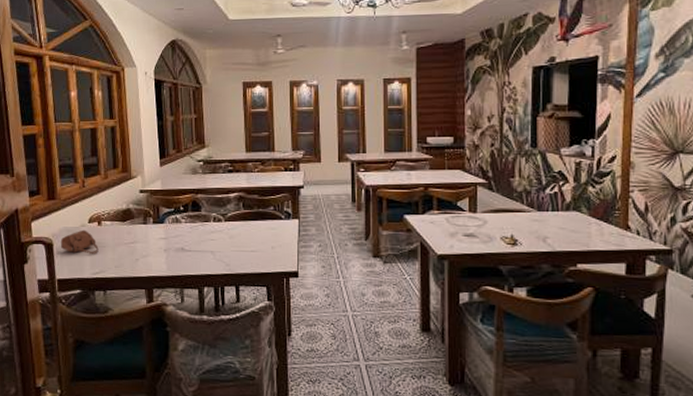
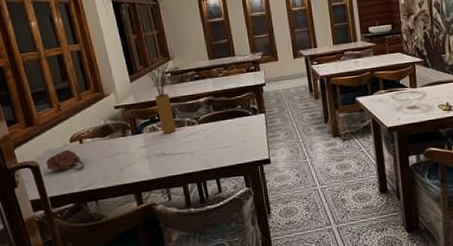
vase: none [180,146,203,227] -> present [148,59,176,134]

